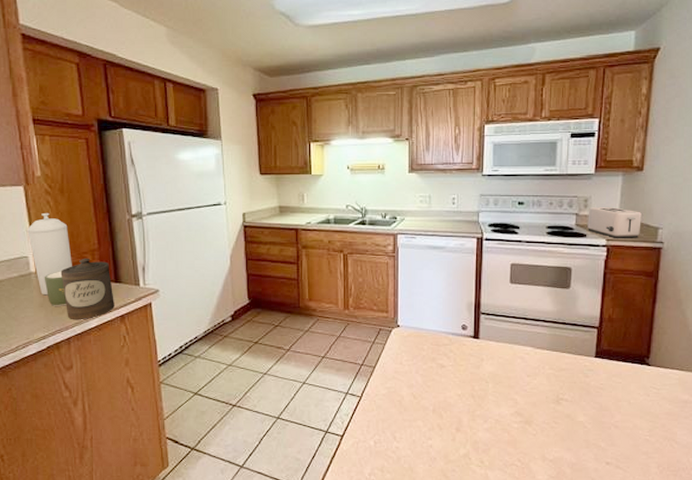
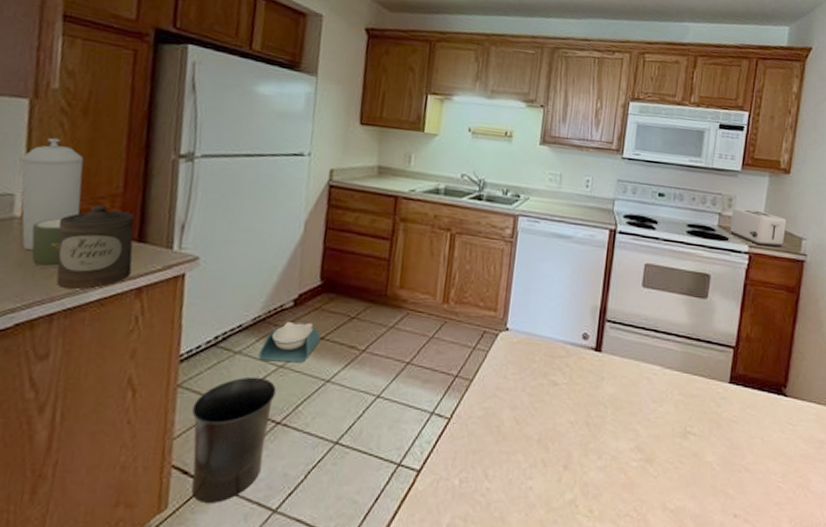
waste bin: none [174,373,229,462] -> present [191,376,277,503]
pet bowl: none [212,331,256,362] -> present [258,321,322,363]

